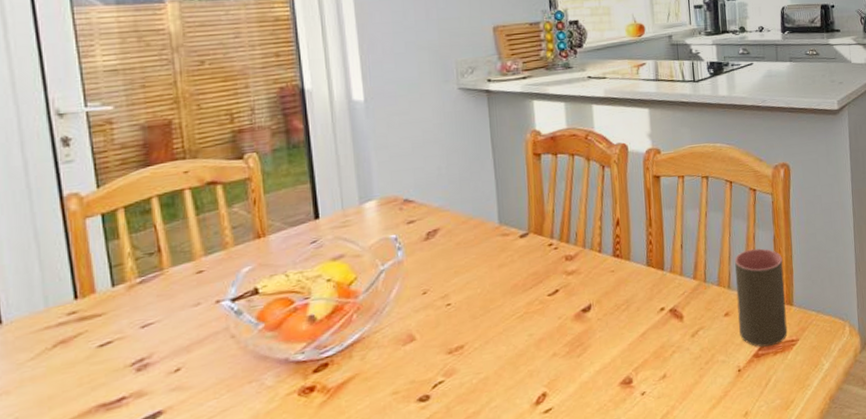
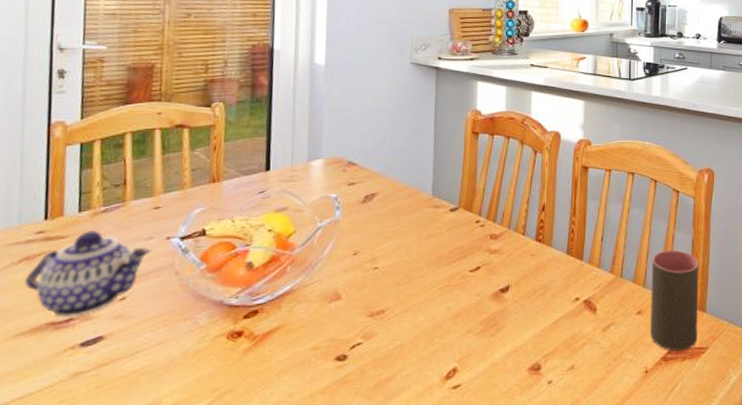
teapot: none [64,303,202,398] -> present [25,230,152,319]

